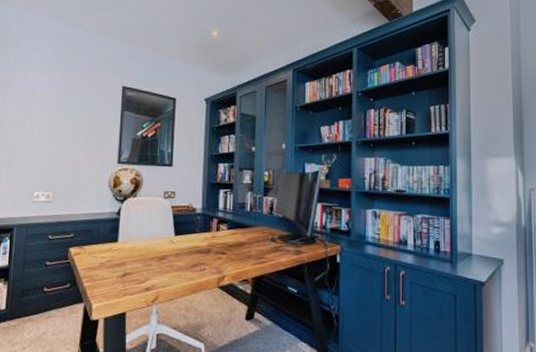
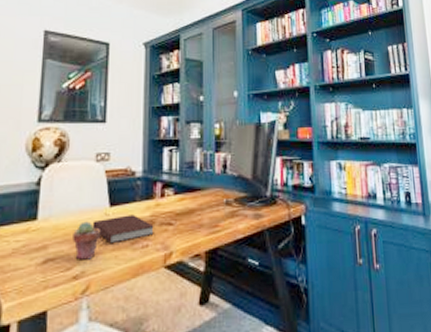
potted succulent: none [145,246,167,276] -> present [73,221,100,260]
notebook: none [161,243,210,266] -> present [92,214,154,244]

